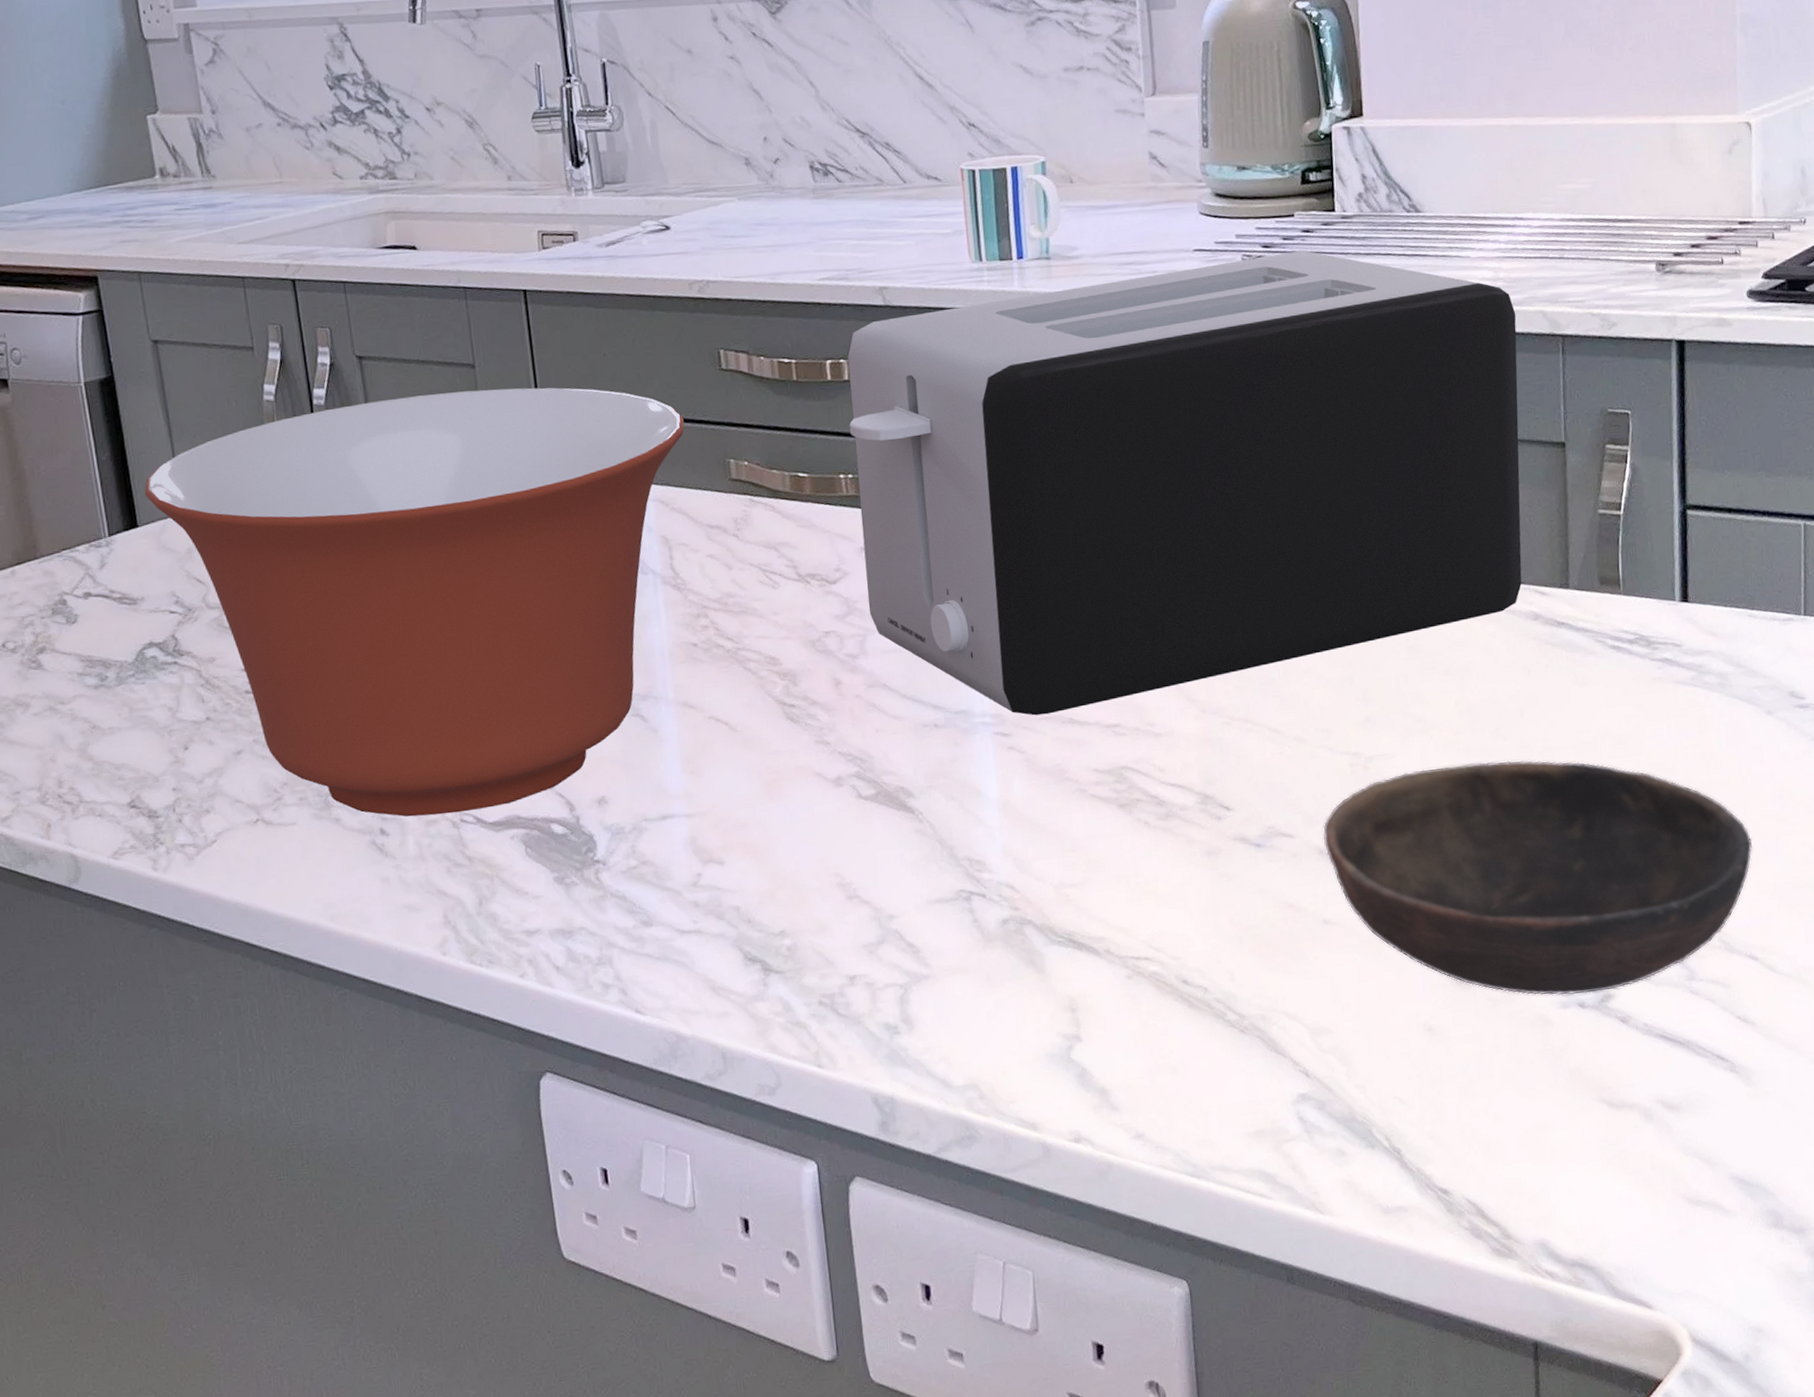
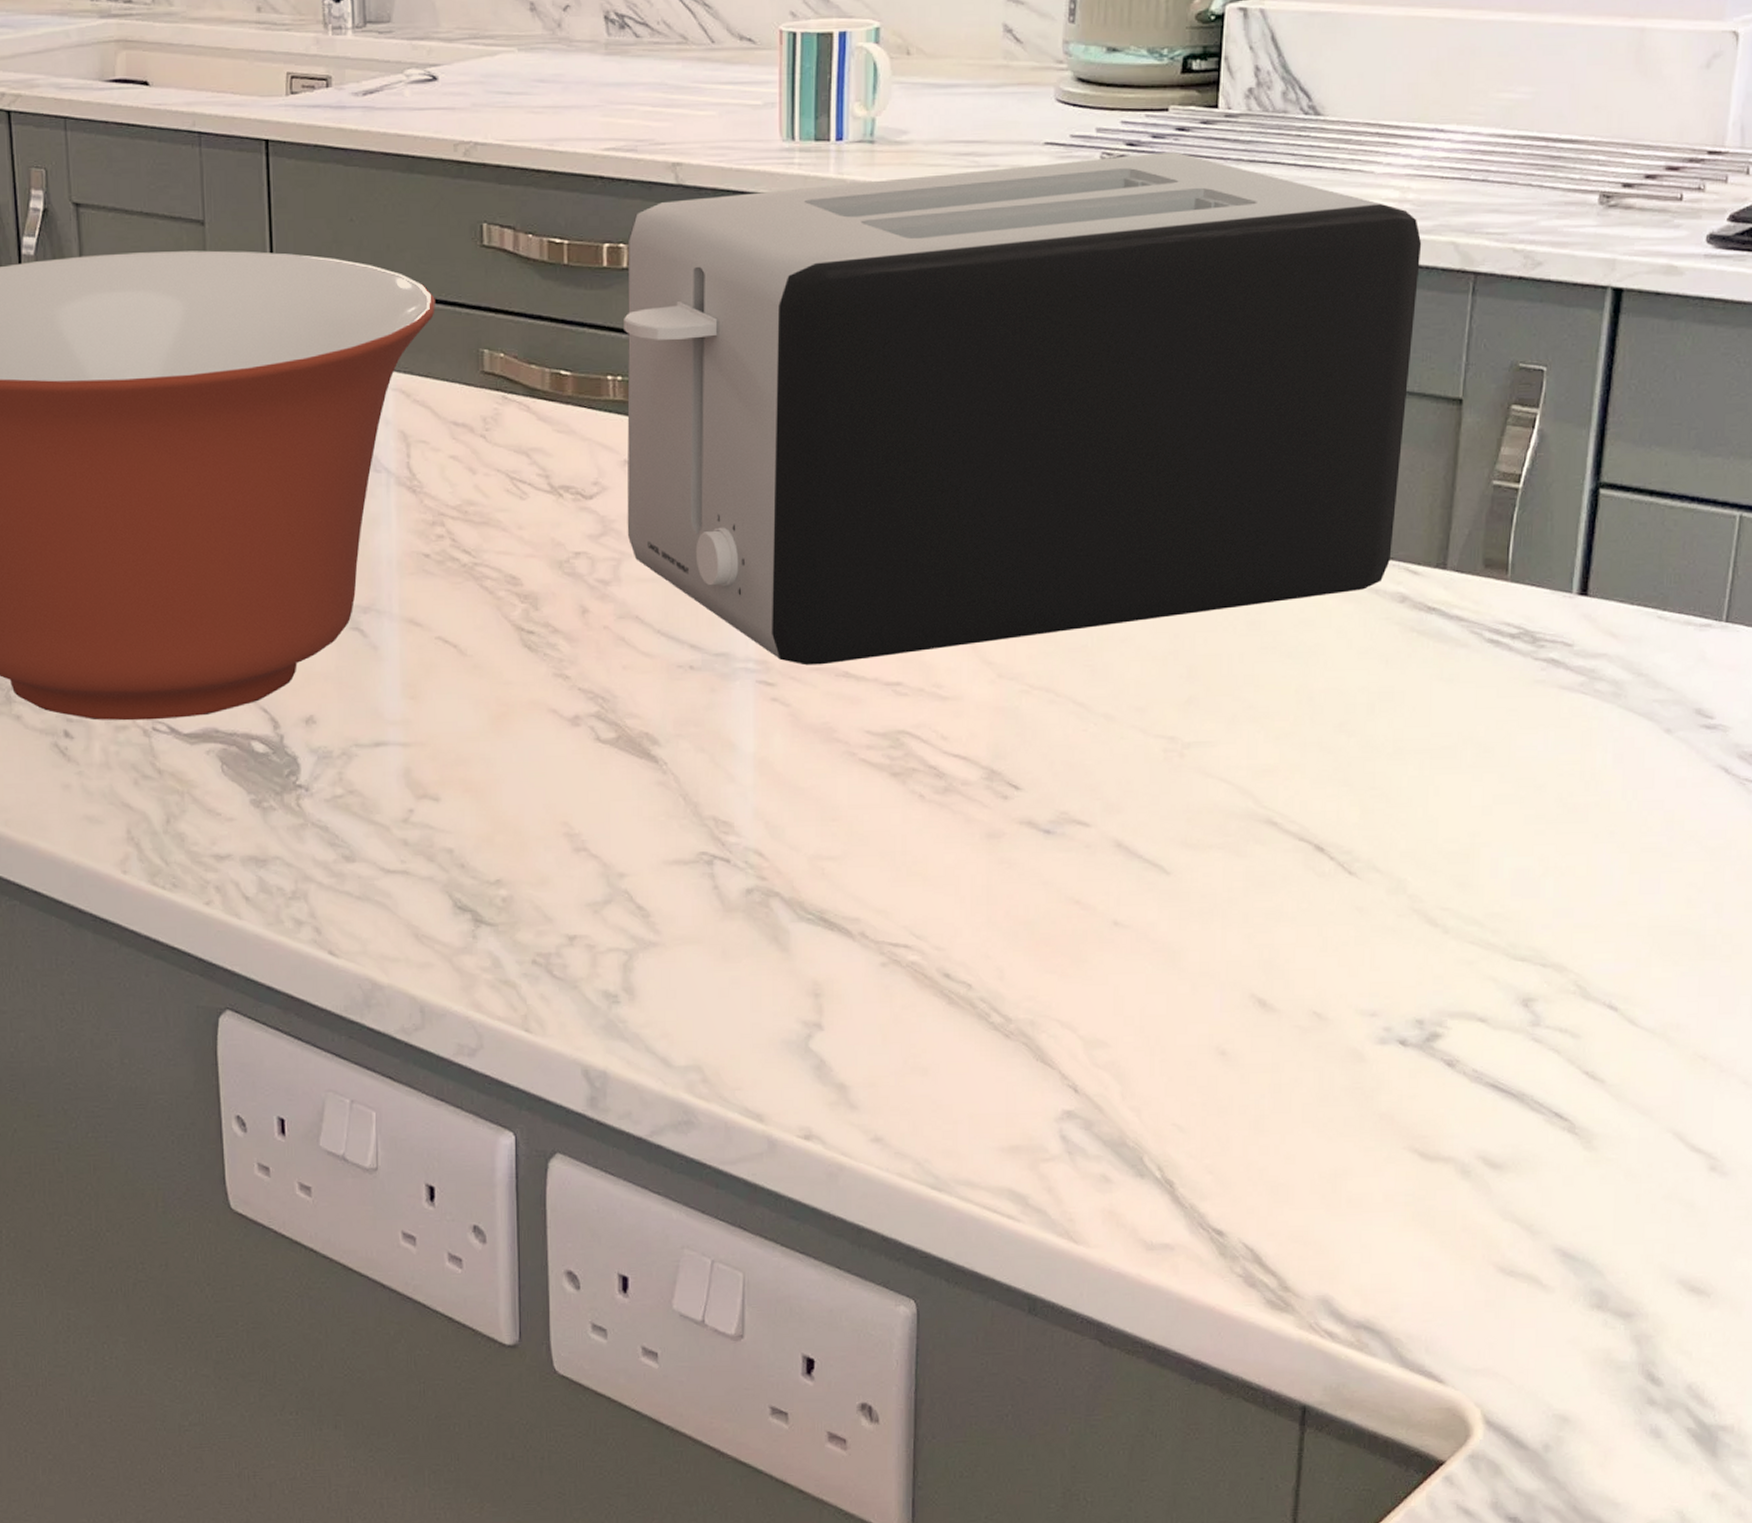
bowl: present [1323,760,1753,996] -> none [1123,760,1629,1030]

